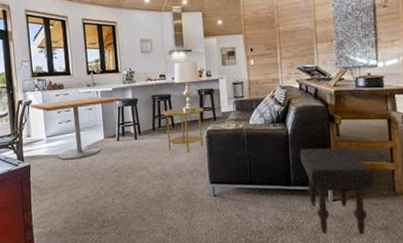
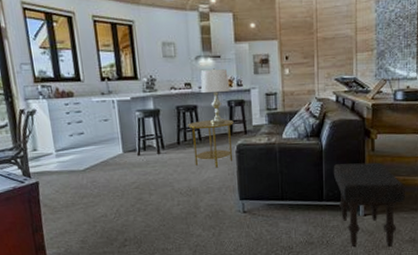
dining table: present [31,96,121,160] -> none [35,106,141,177]

